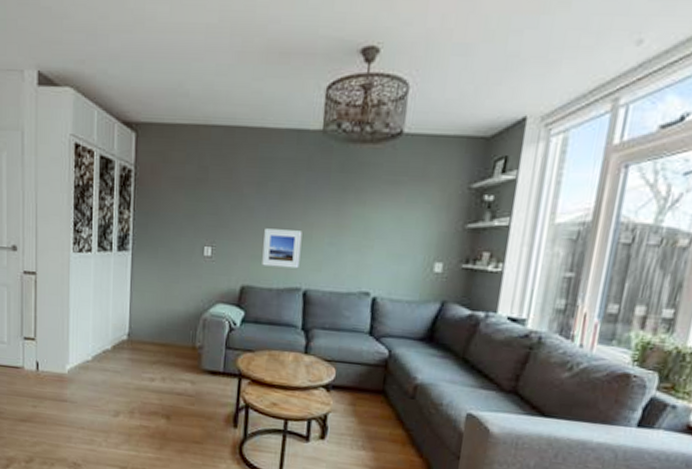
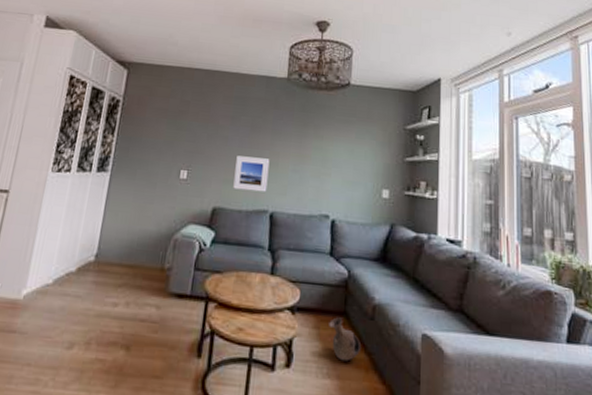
ceramic jug: none [365,395,400,436] -> present [329,317,362,361]

